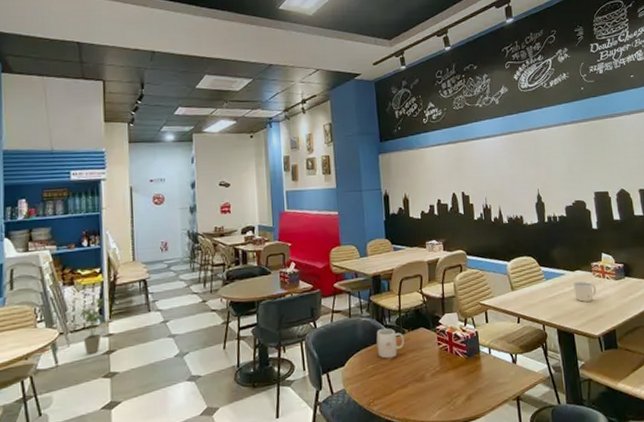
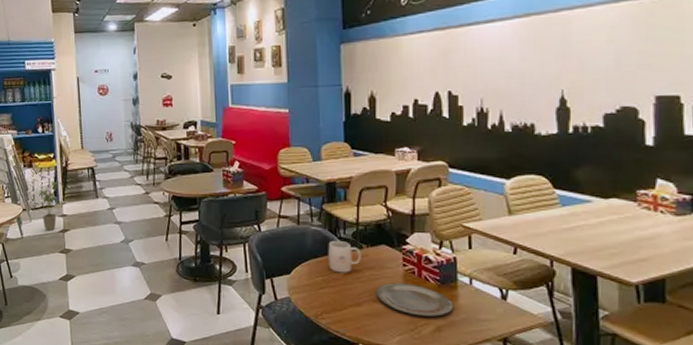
plate: none [419,359,479,389] -> present [377,283,454,317]
mug: present [573,281,597,302] -> none [604,212,641,239]

